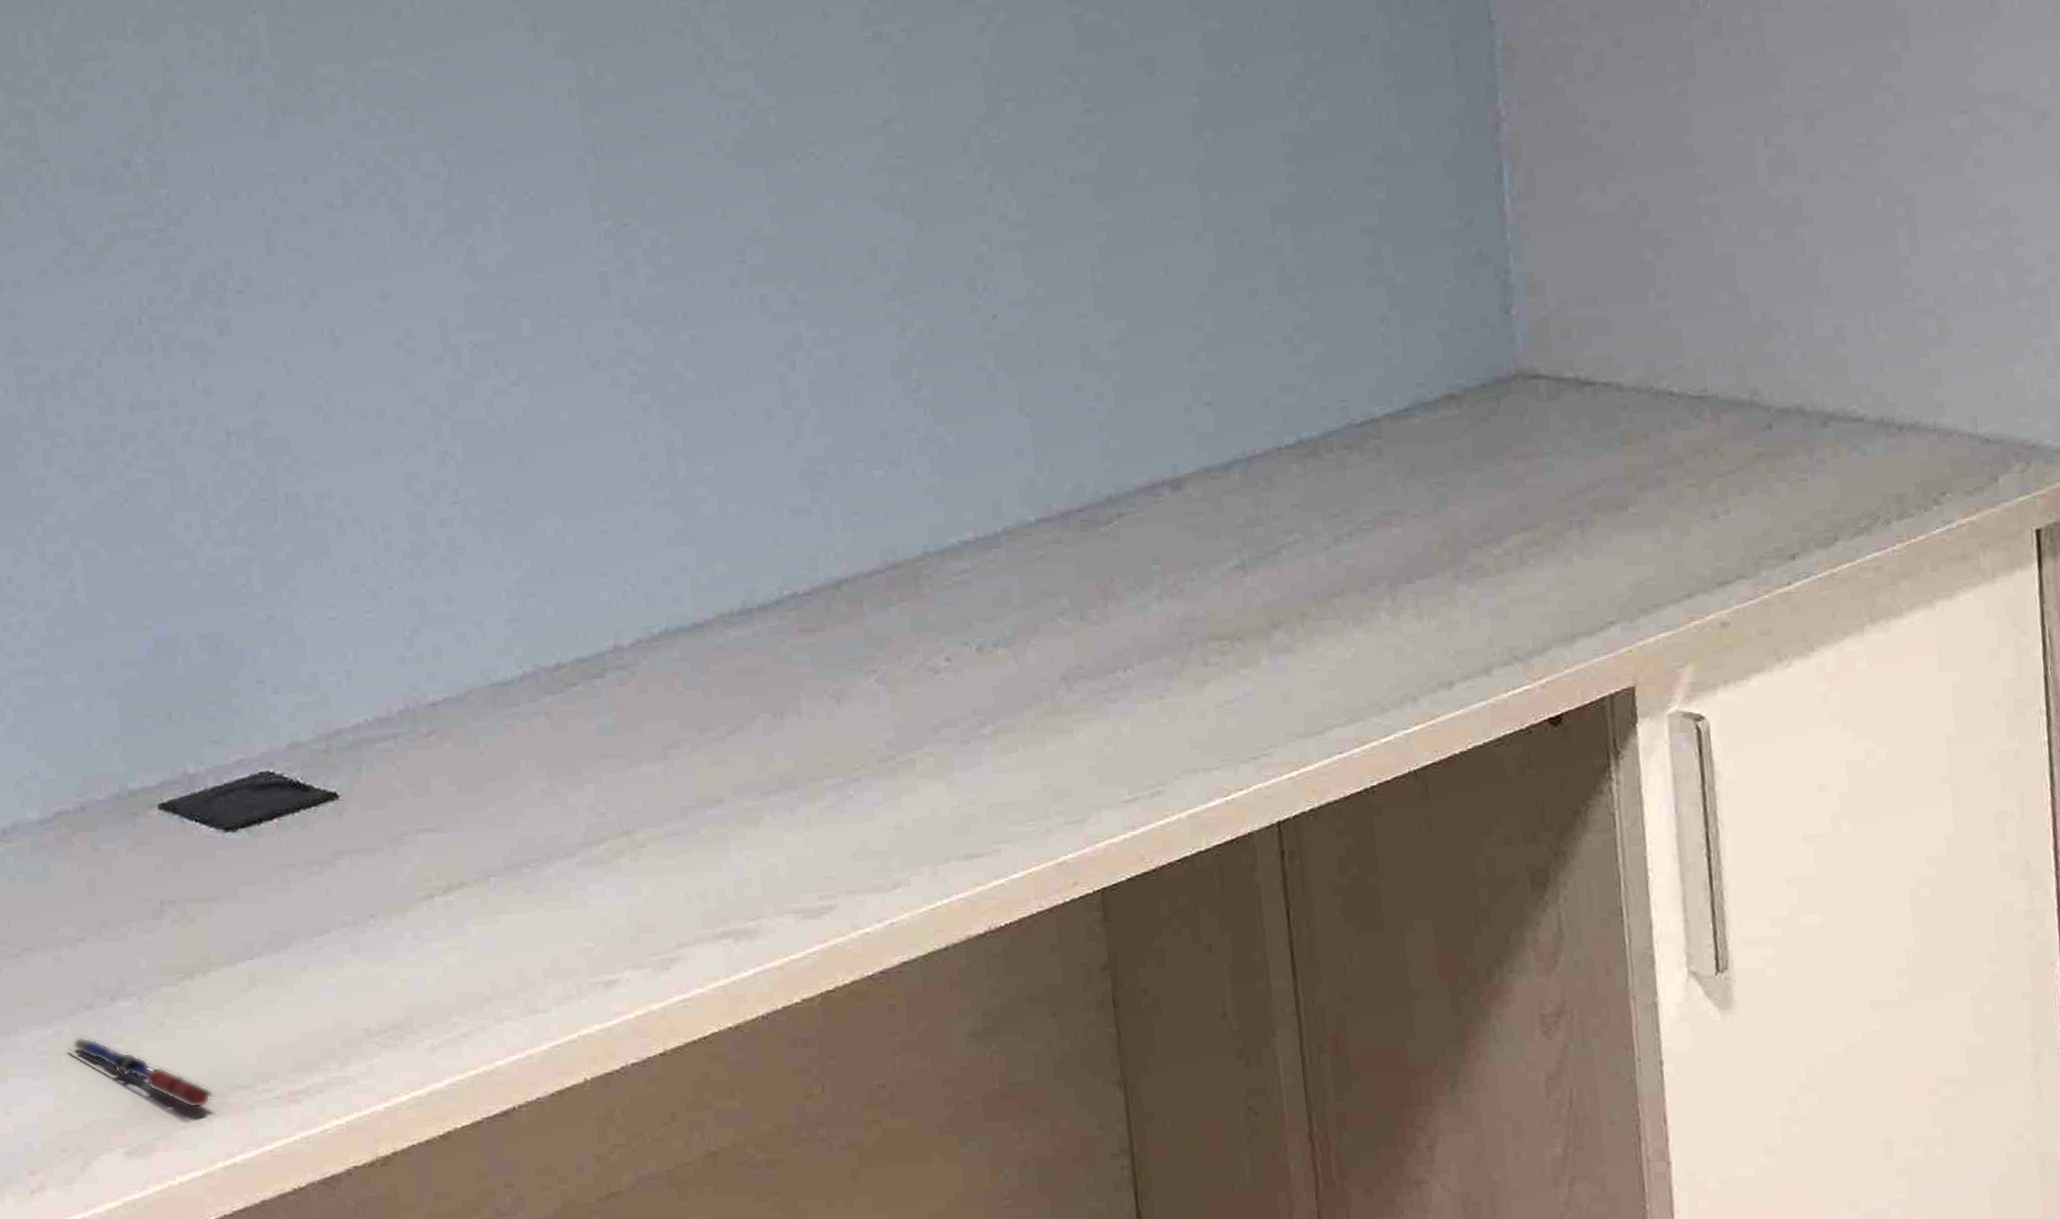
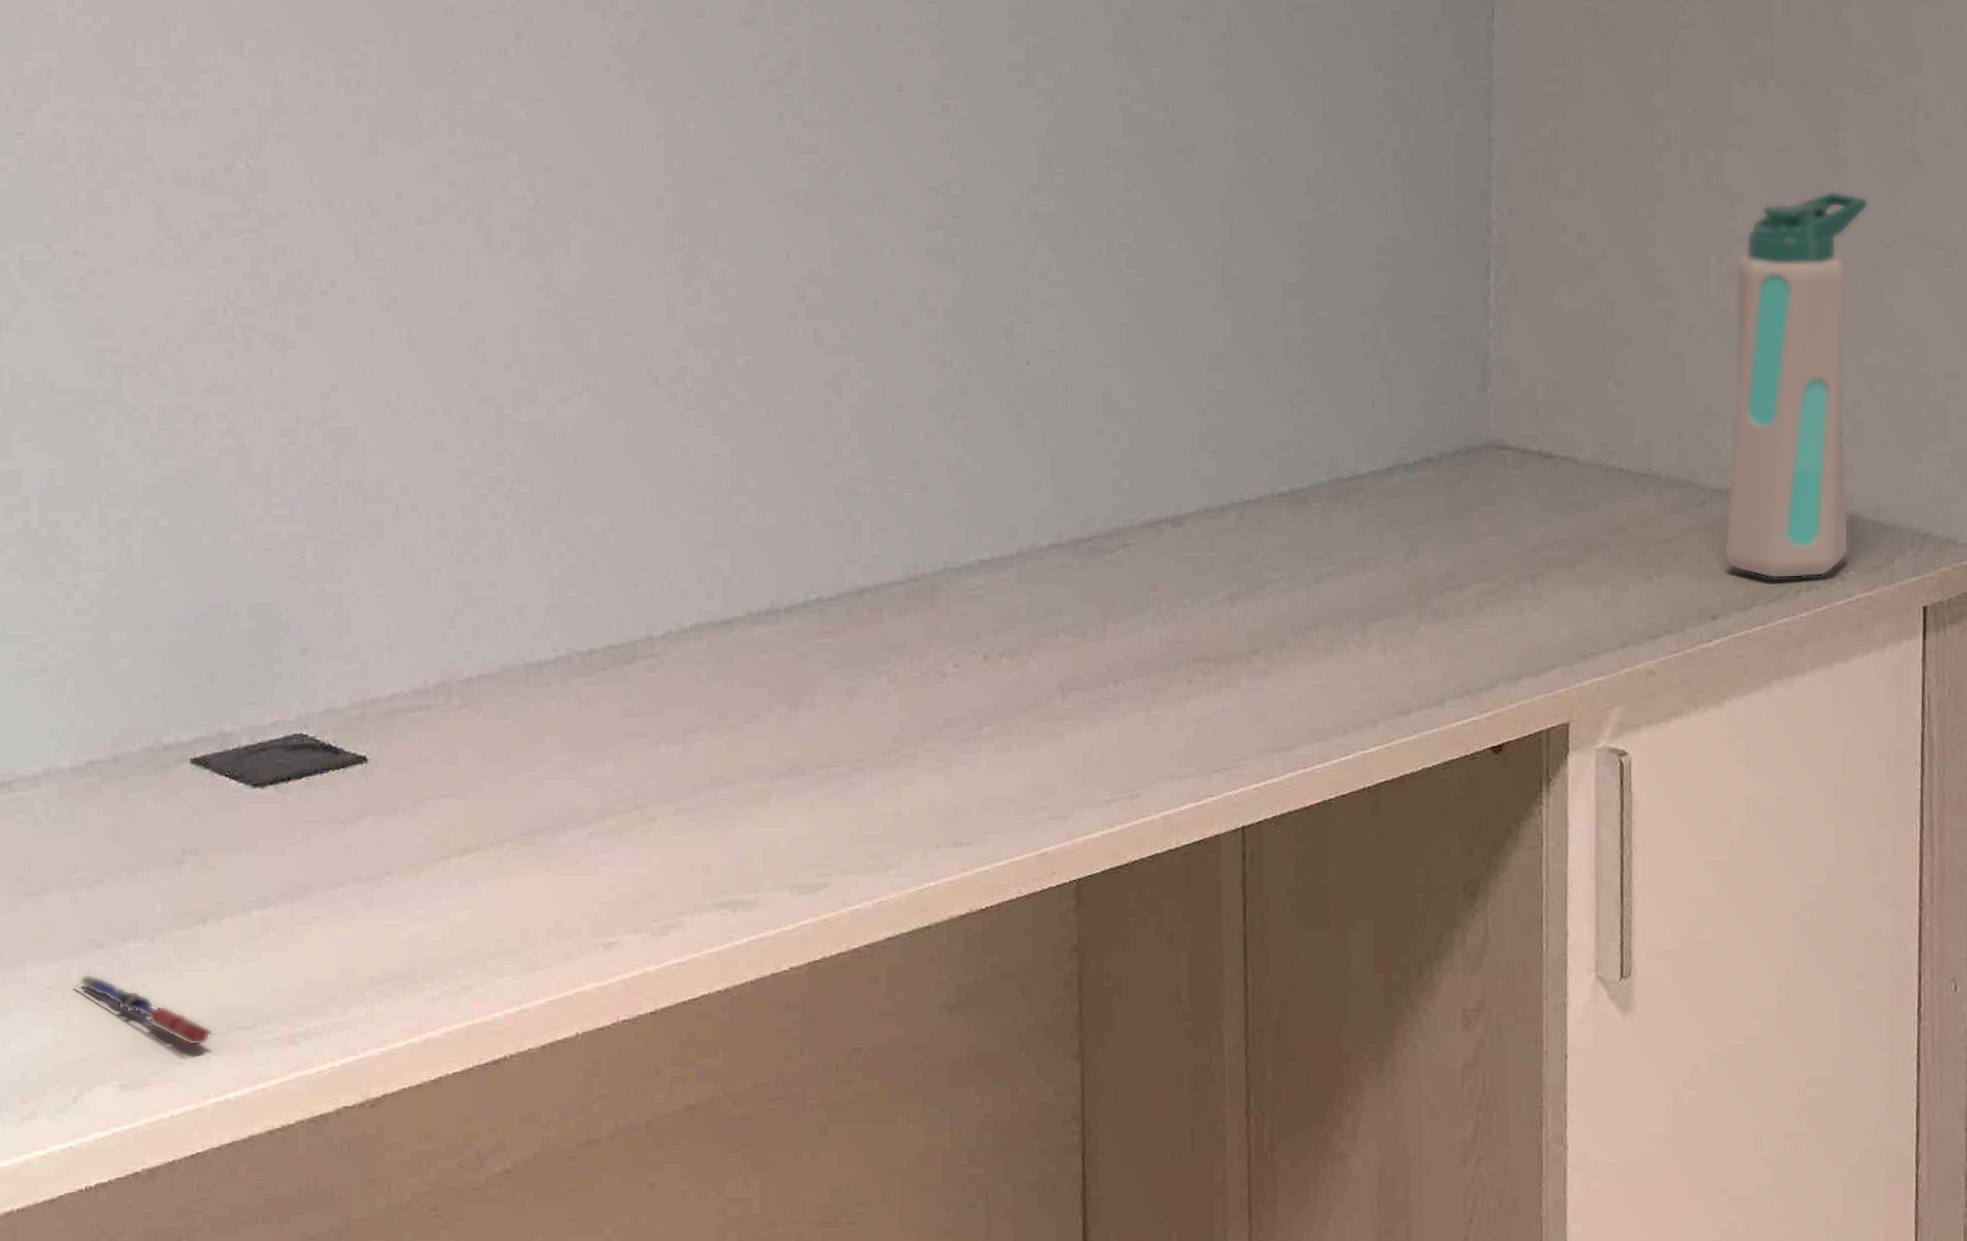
water bottle: none [1786,49,1944,509] -> present [1724,190,1869,579]

